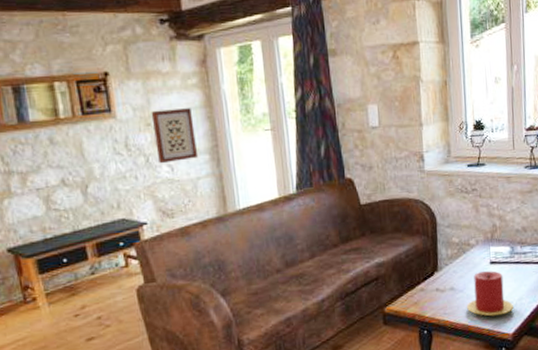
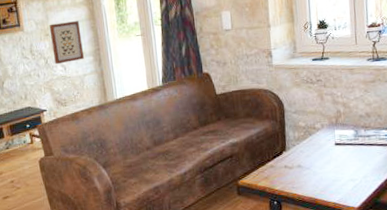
candle: present [466,271,514,317] -> none [313,151,359,192]

